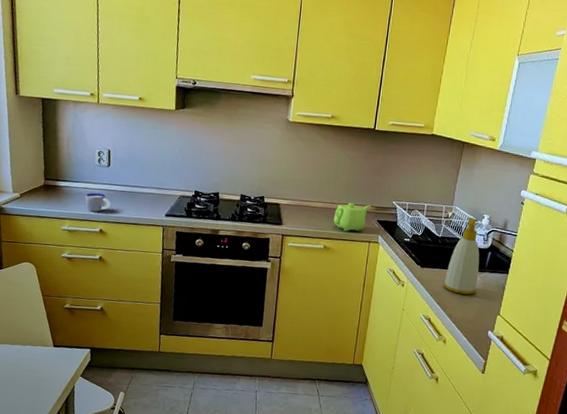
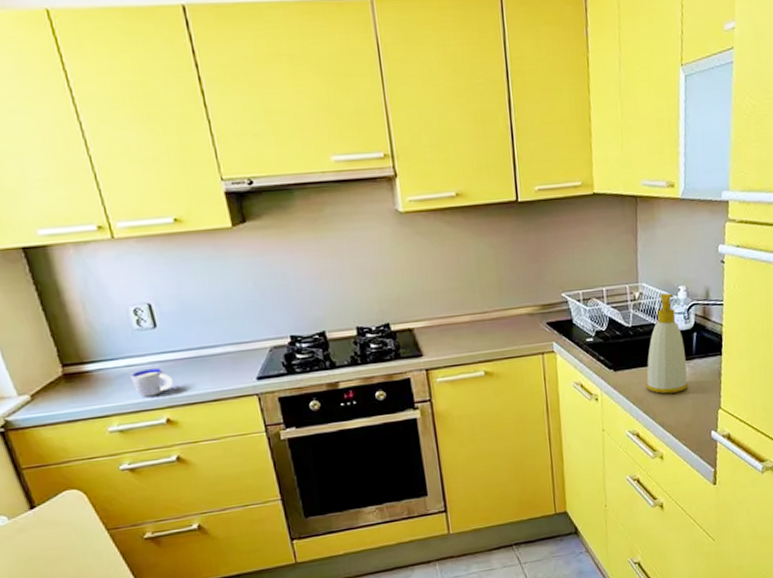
teapot: present [333,203,371,232] -> none [489,304,535,347]

